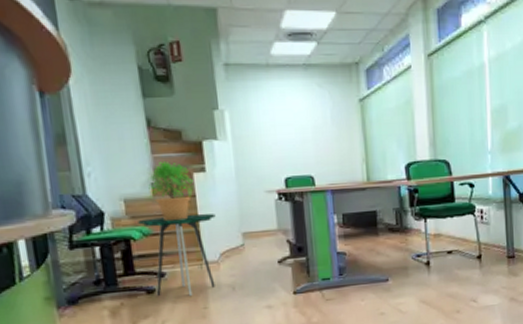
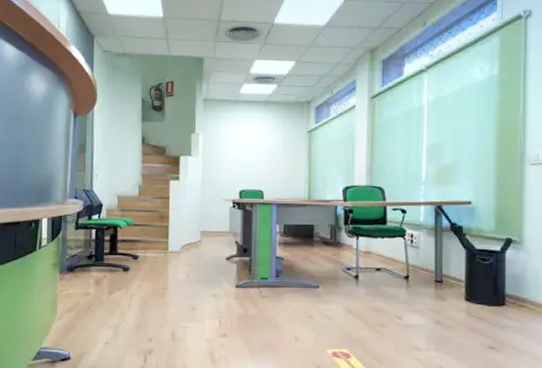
side table: present [138,213,216,296] -> none [125,212,182,277]
potted plant: present [148,160,194,220] -> none [136,169,169,215]

